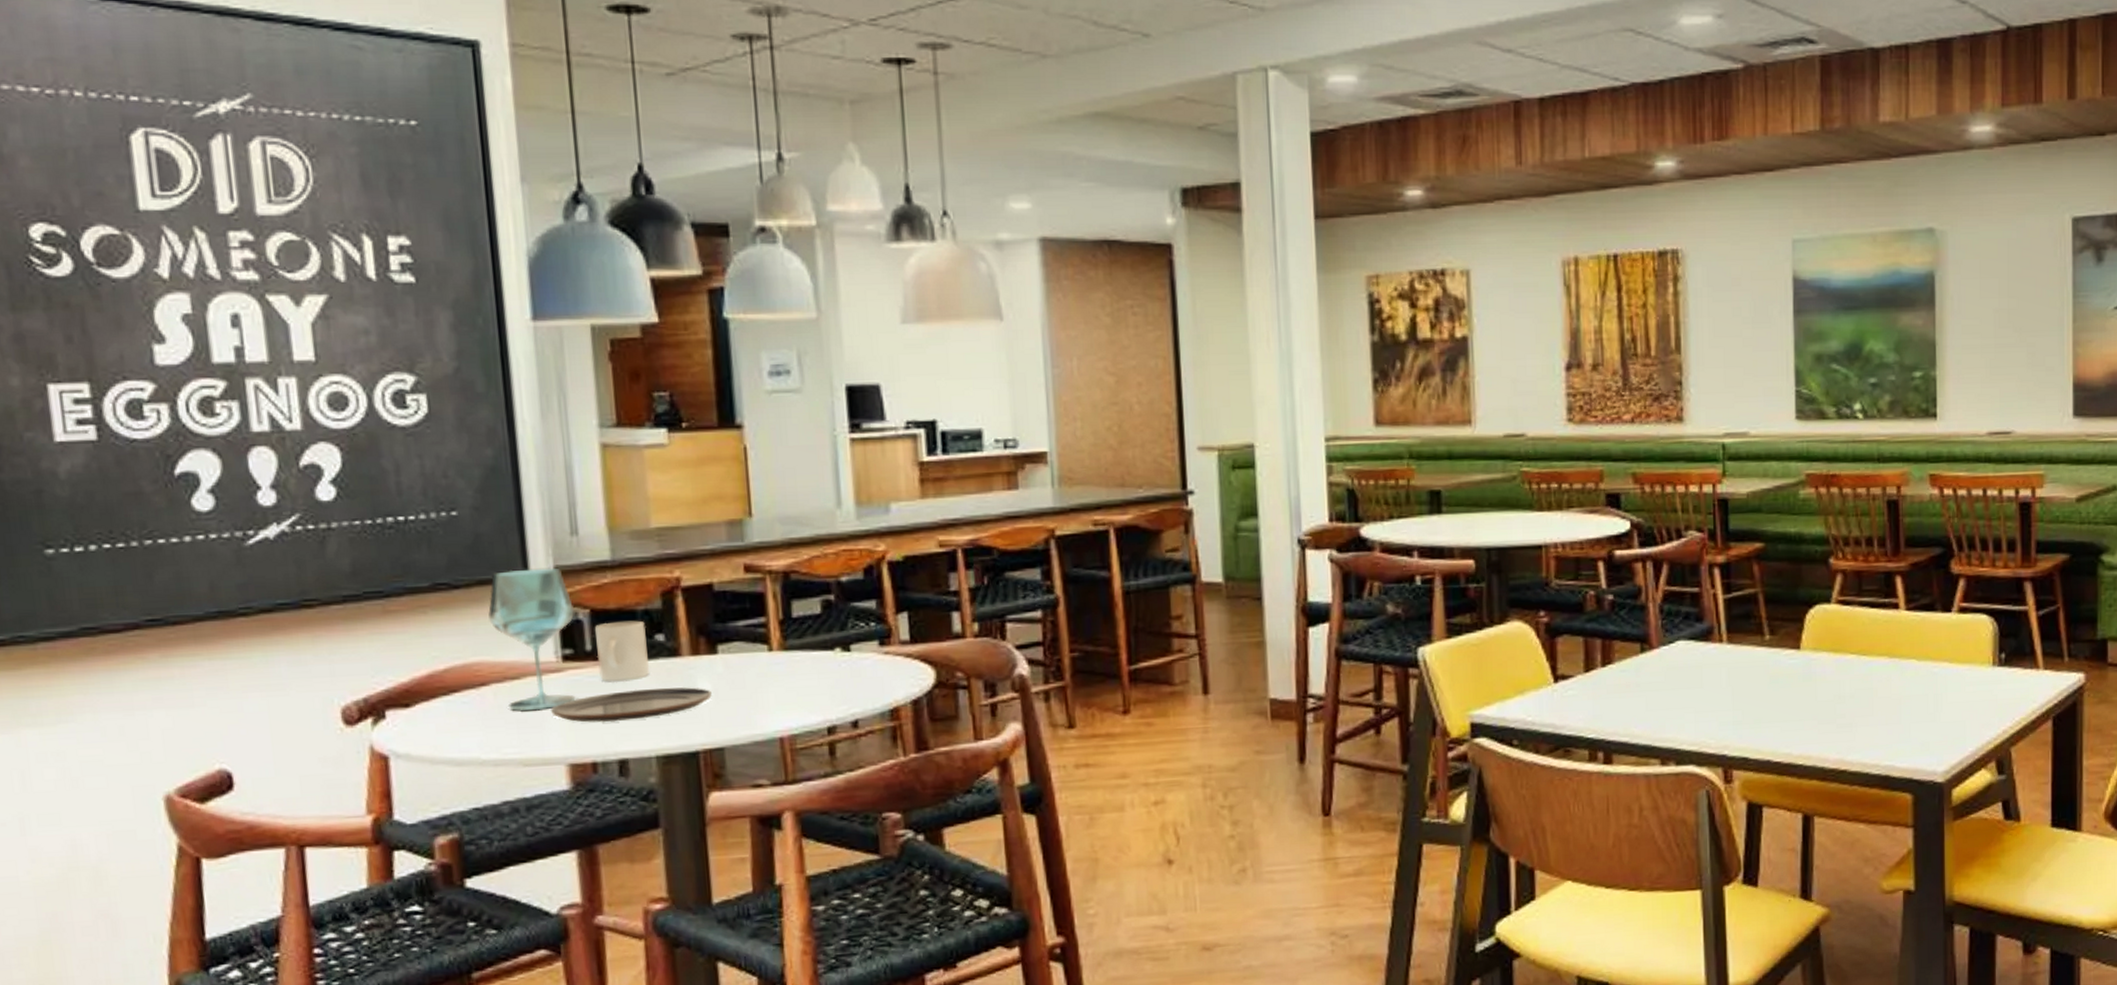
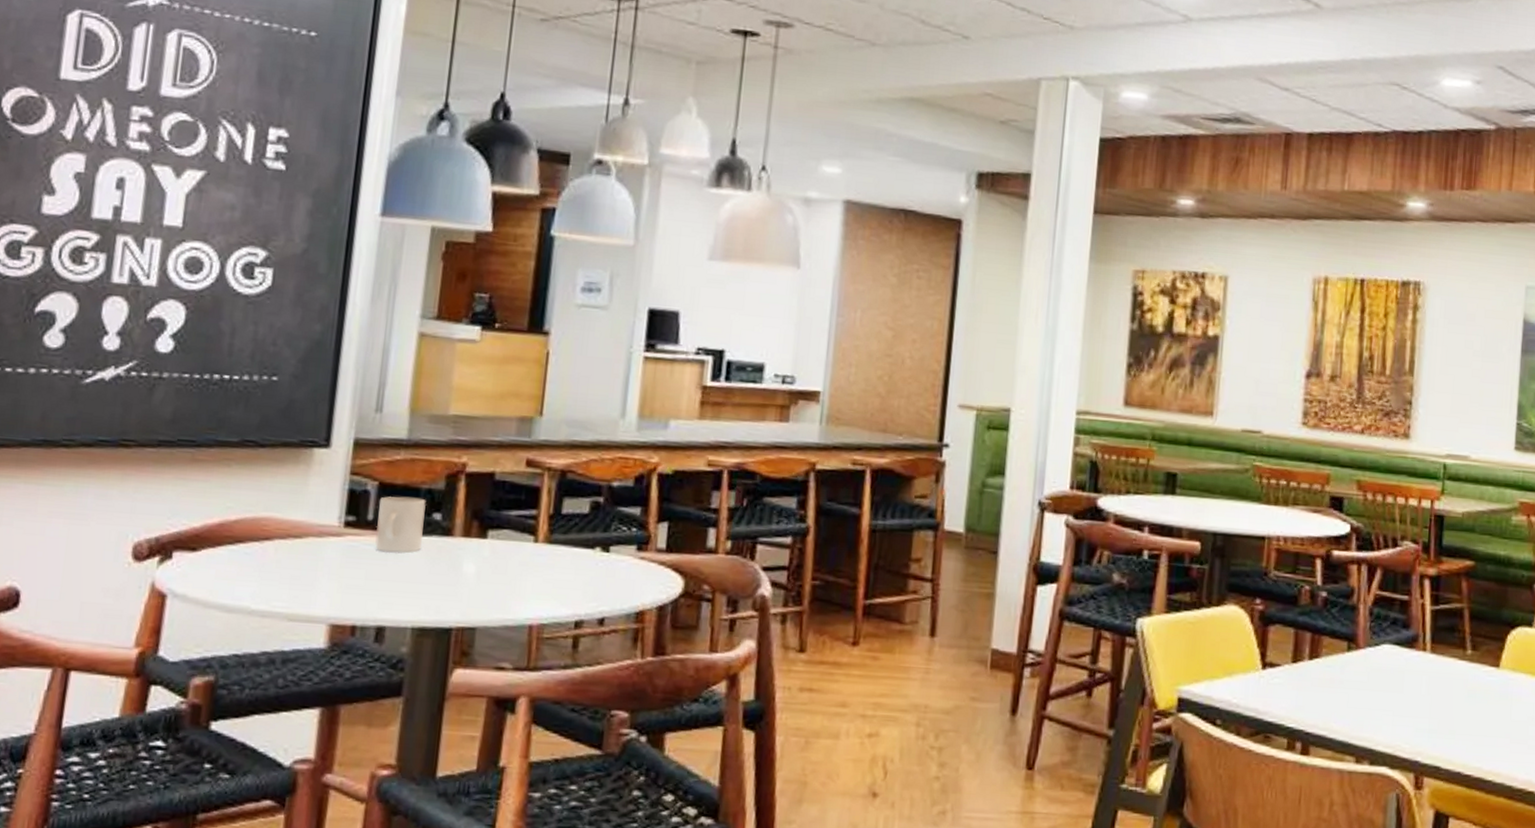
wine glass: present [488,567,576,711] -> none [284,437,365,570]
plate: present [551,687,712,722] -> none [324,561,474,590]

